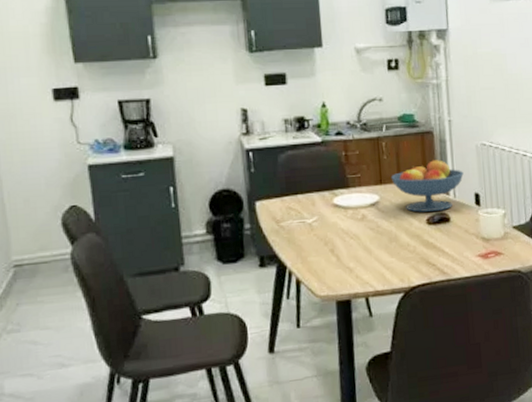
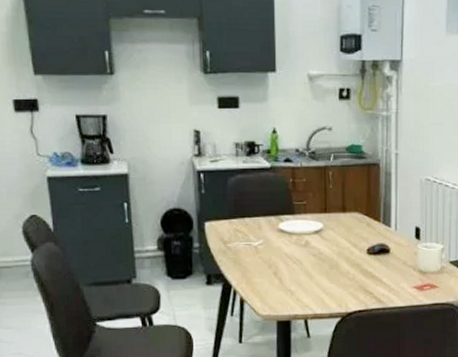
fruit bowl: present [390,160,464,212] -> none [335,192,406,242]

